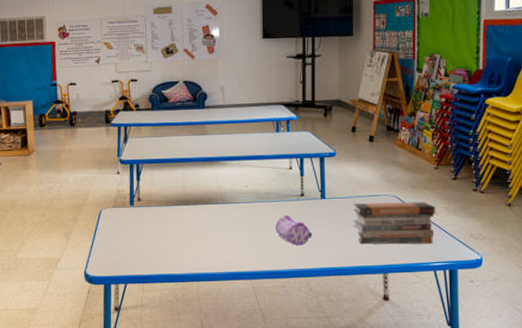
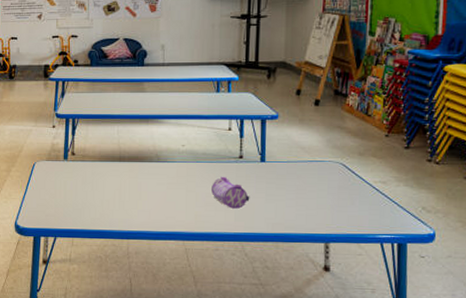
book stack: present [353,201,436,245] -> none [293,168,385,216]

